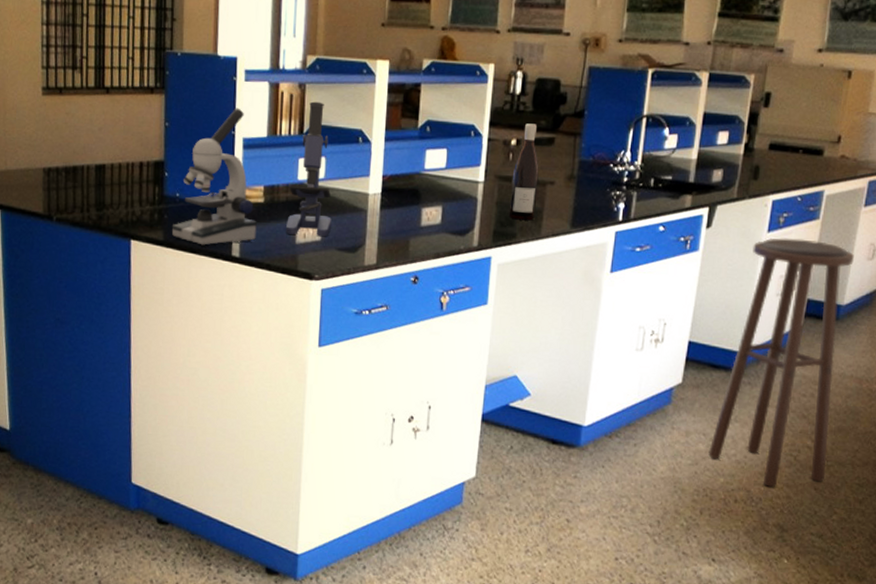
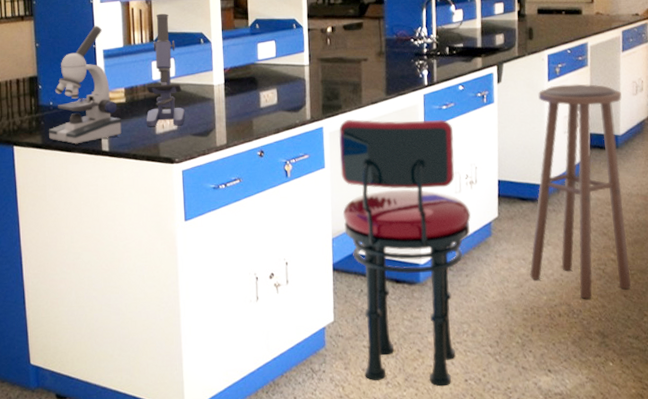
stool: none [501,251,651,562] -> present [338,119,472,387]
bottle: present [508,123,539,221] -> none [332,13,355,94]

